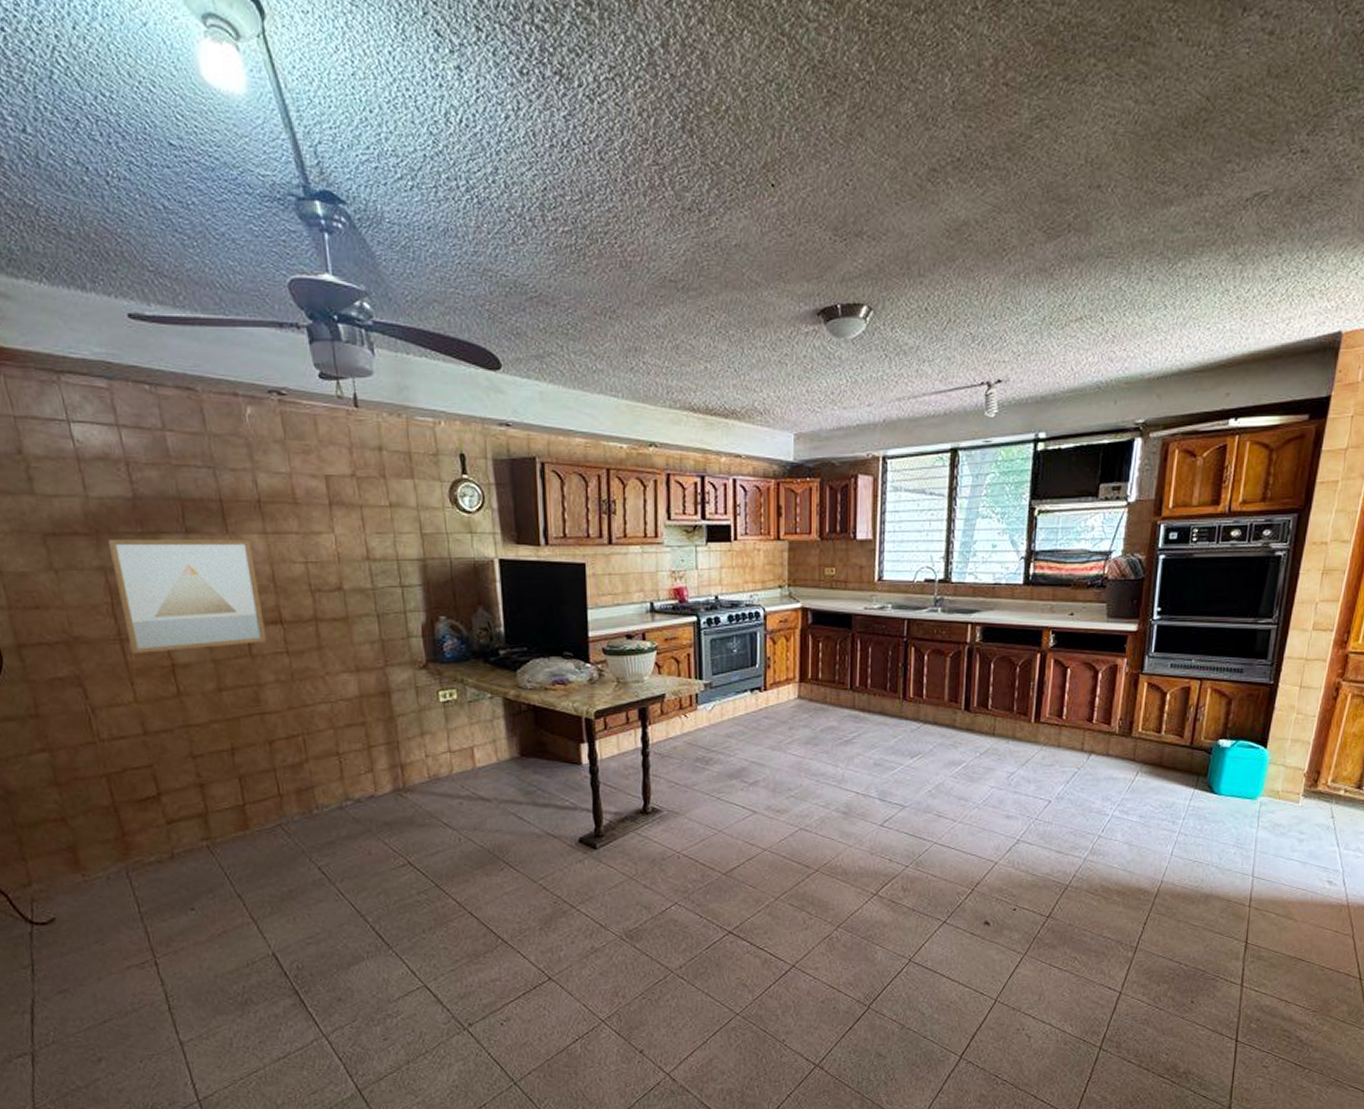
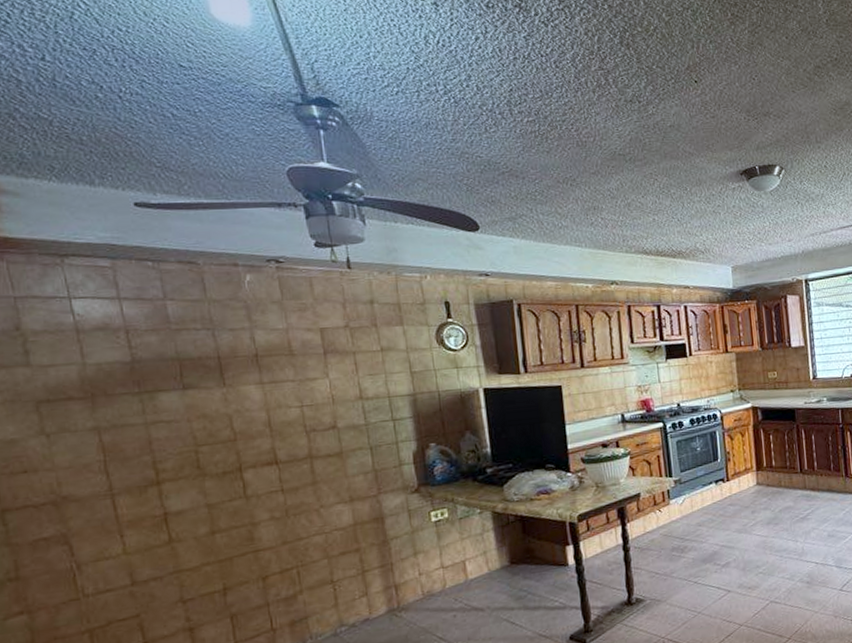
wall art: present [108,539,267,653] -> none [103,390,262,507]

